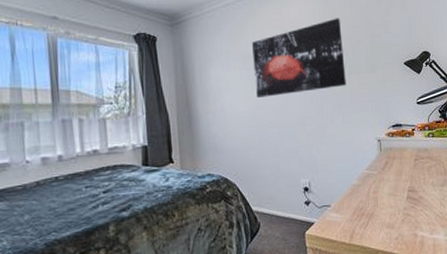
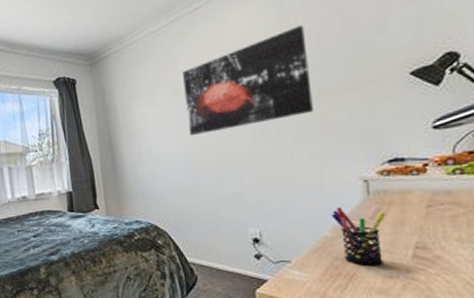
pen holder: none [358,160,391,206] -> present [331,206,386,266]

